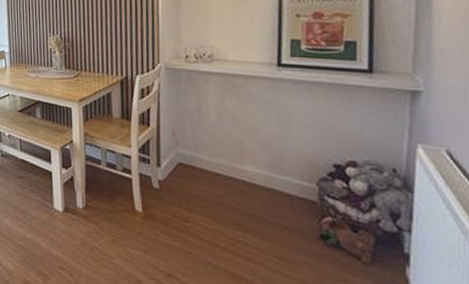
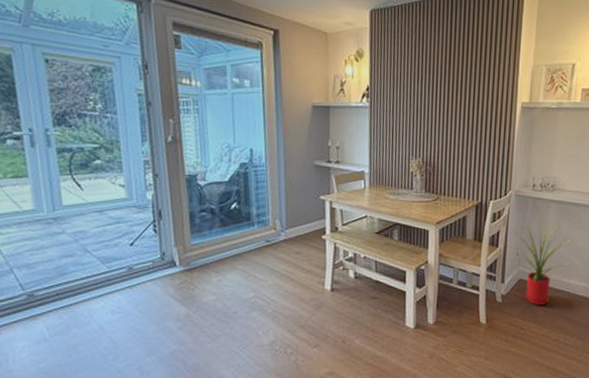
house plant: none [166,97,244,195] -> present [510,221,574,306]

